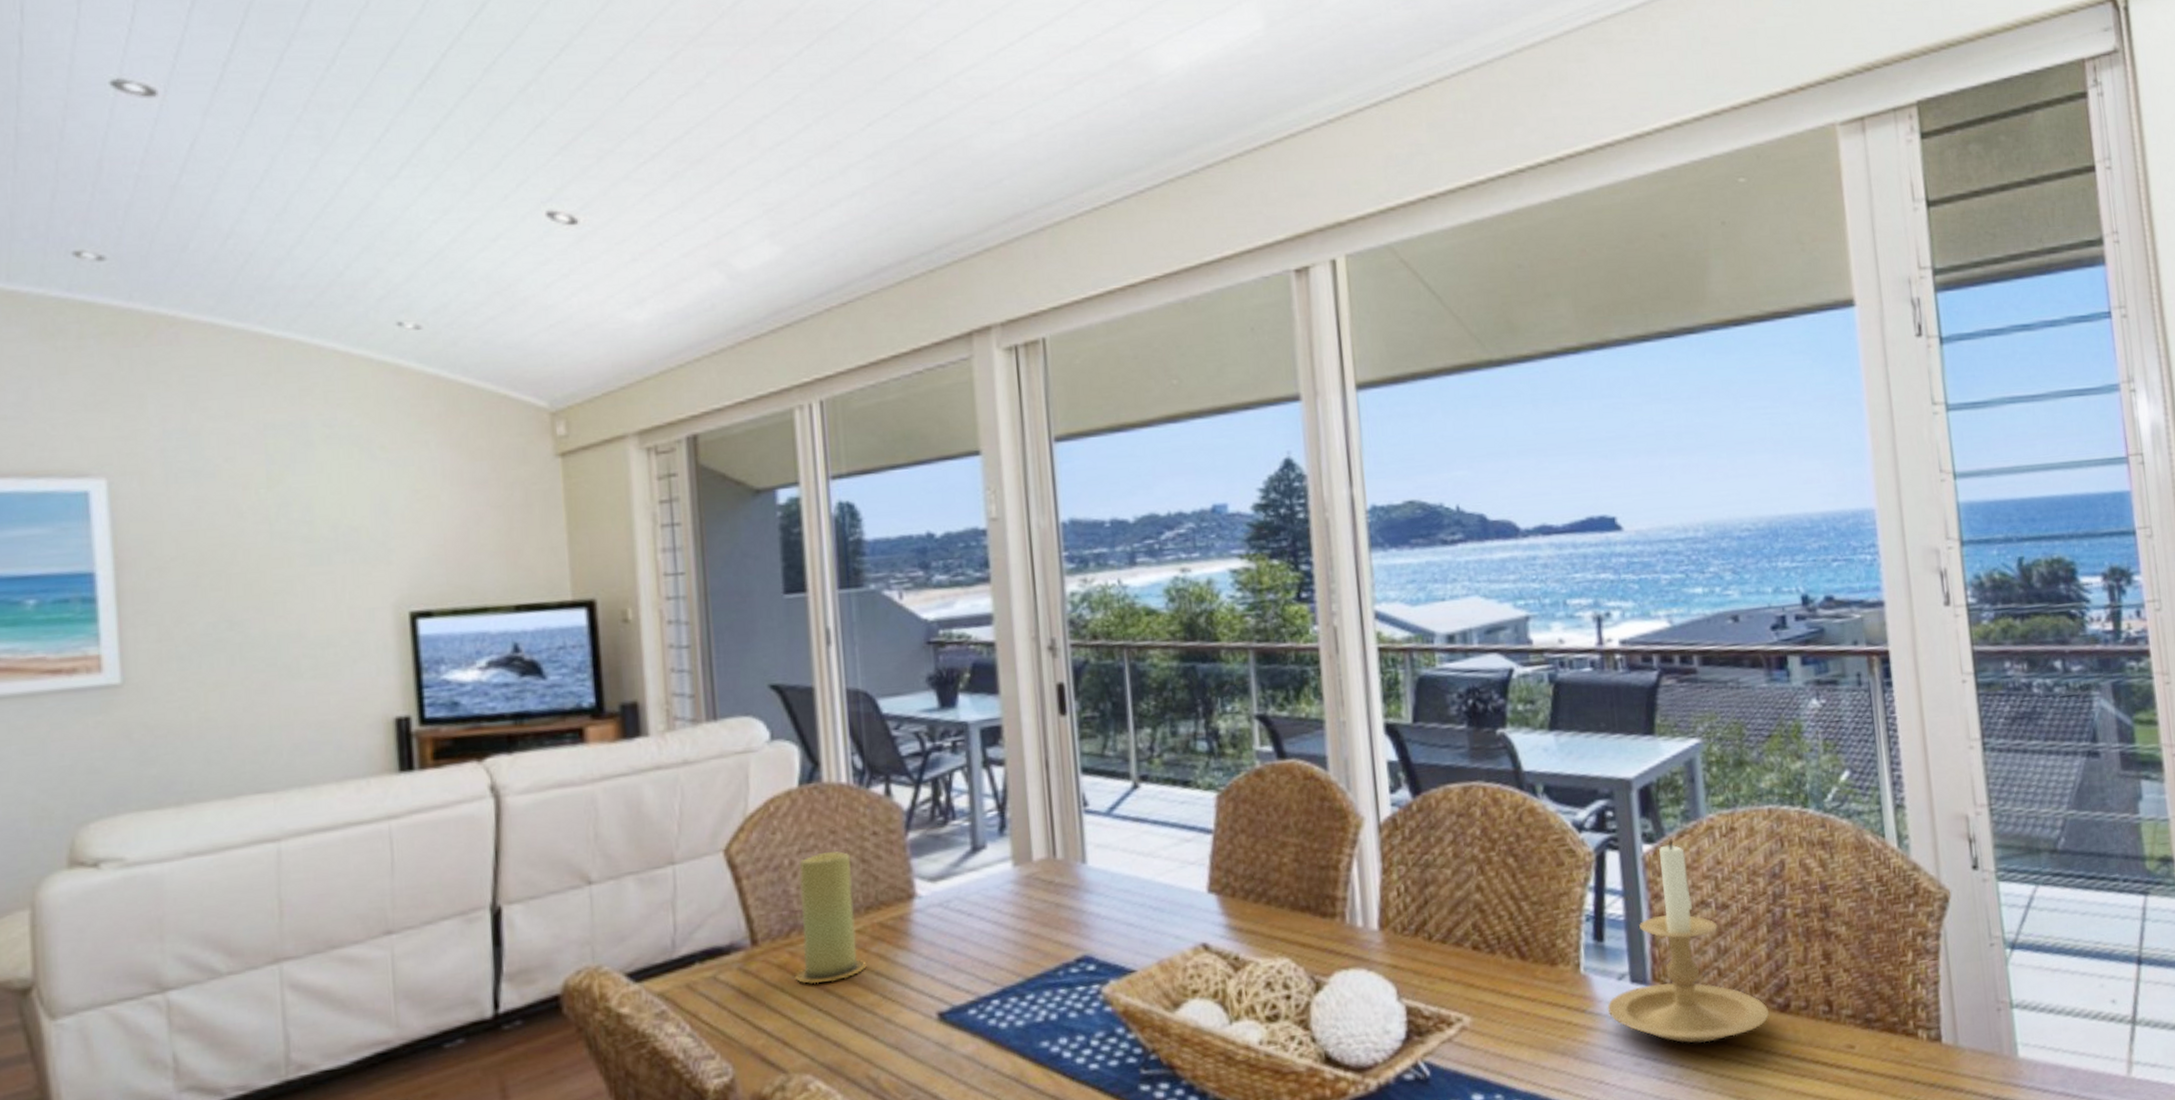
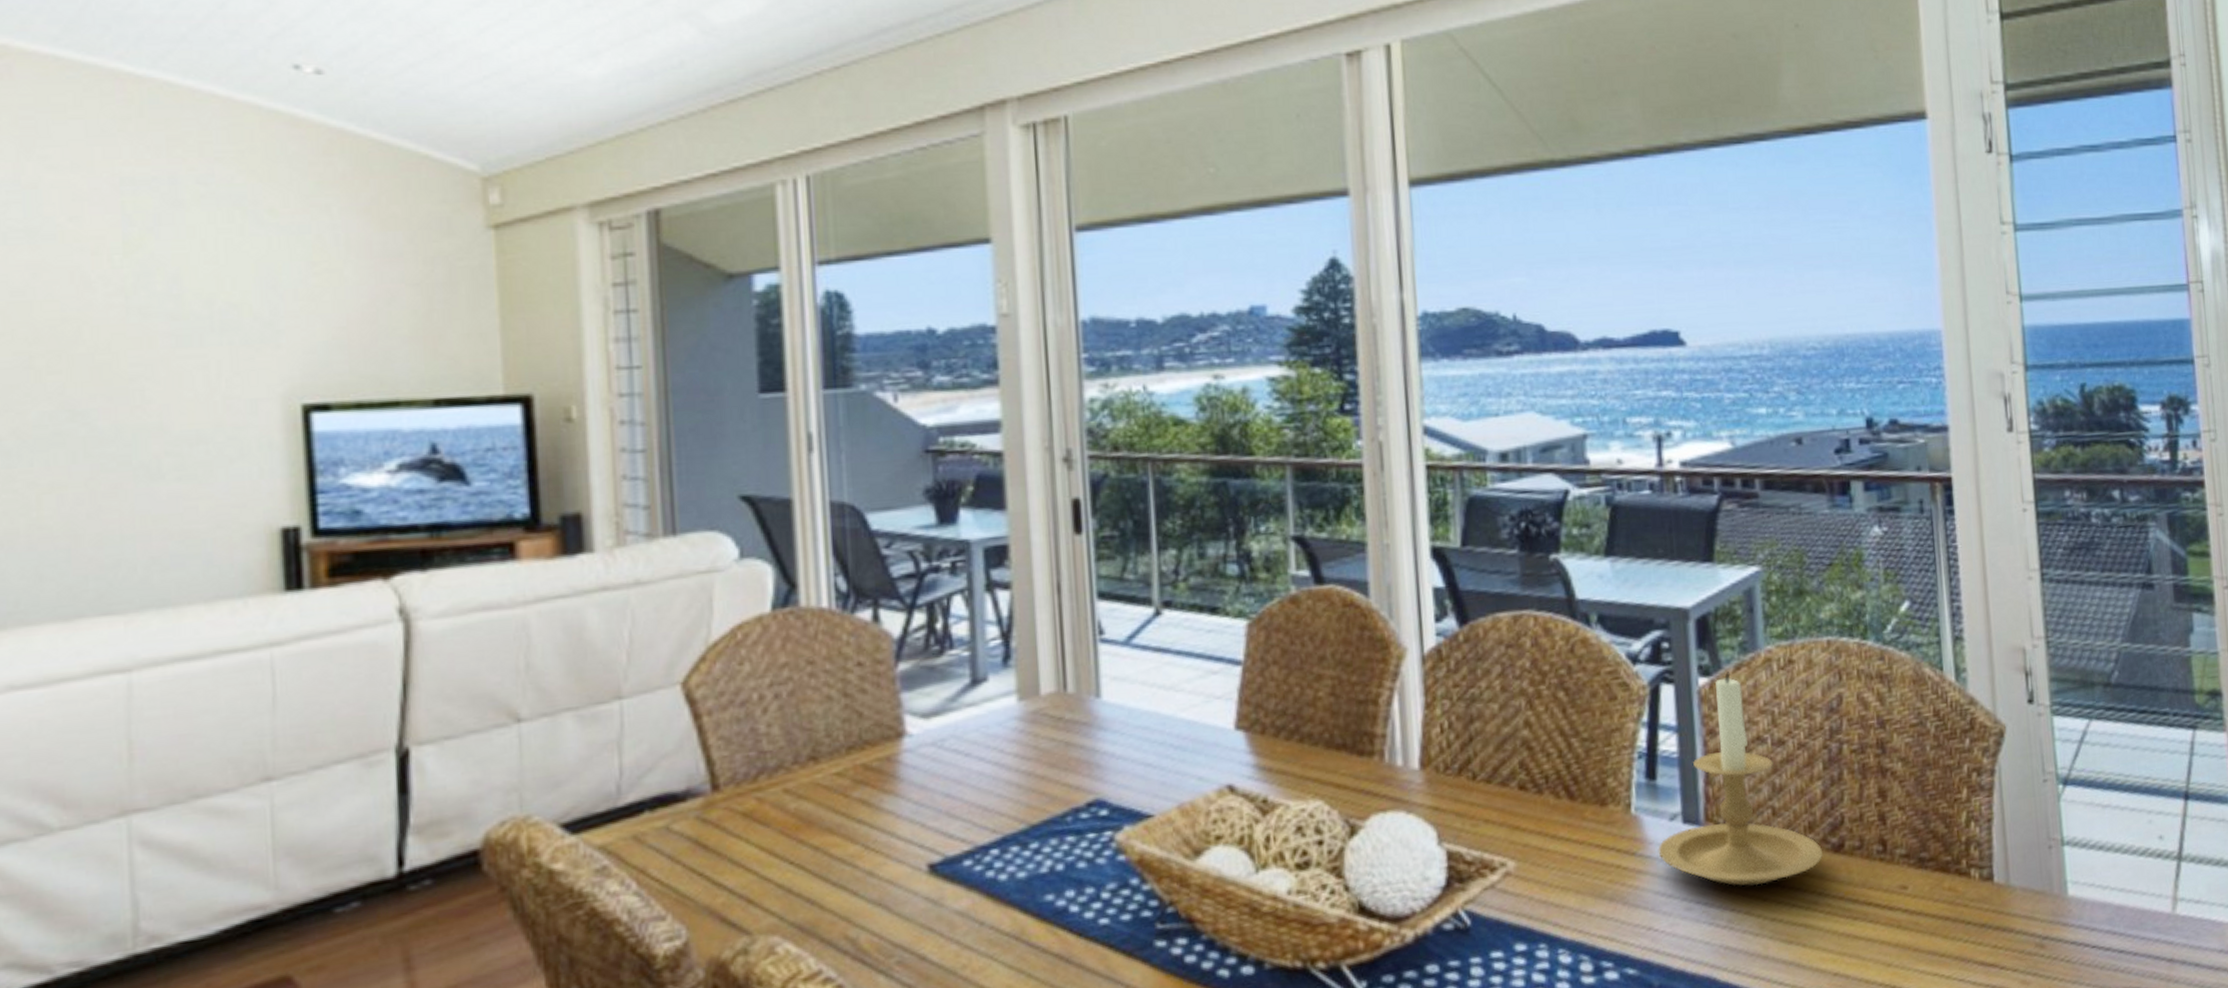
candle: present [795,851,867,984] -> none [762,684,847,834]

